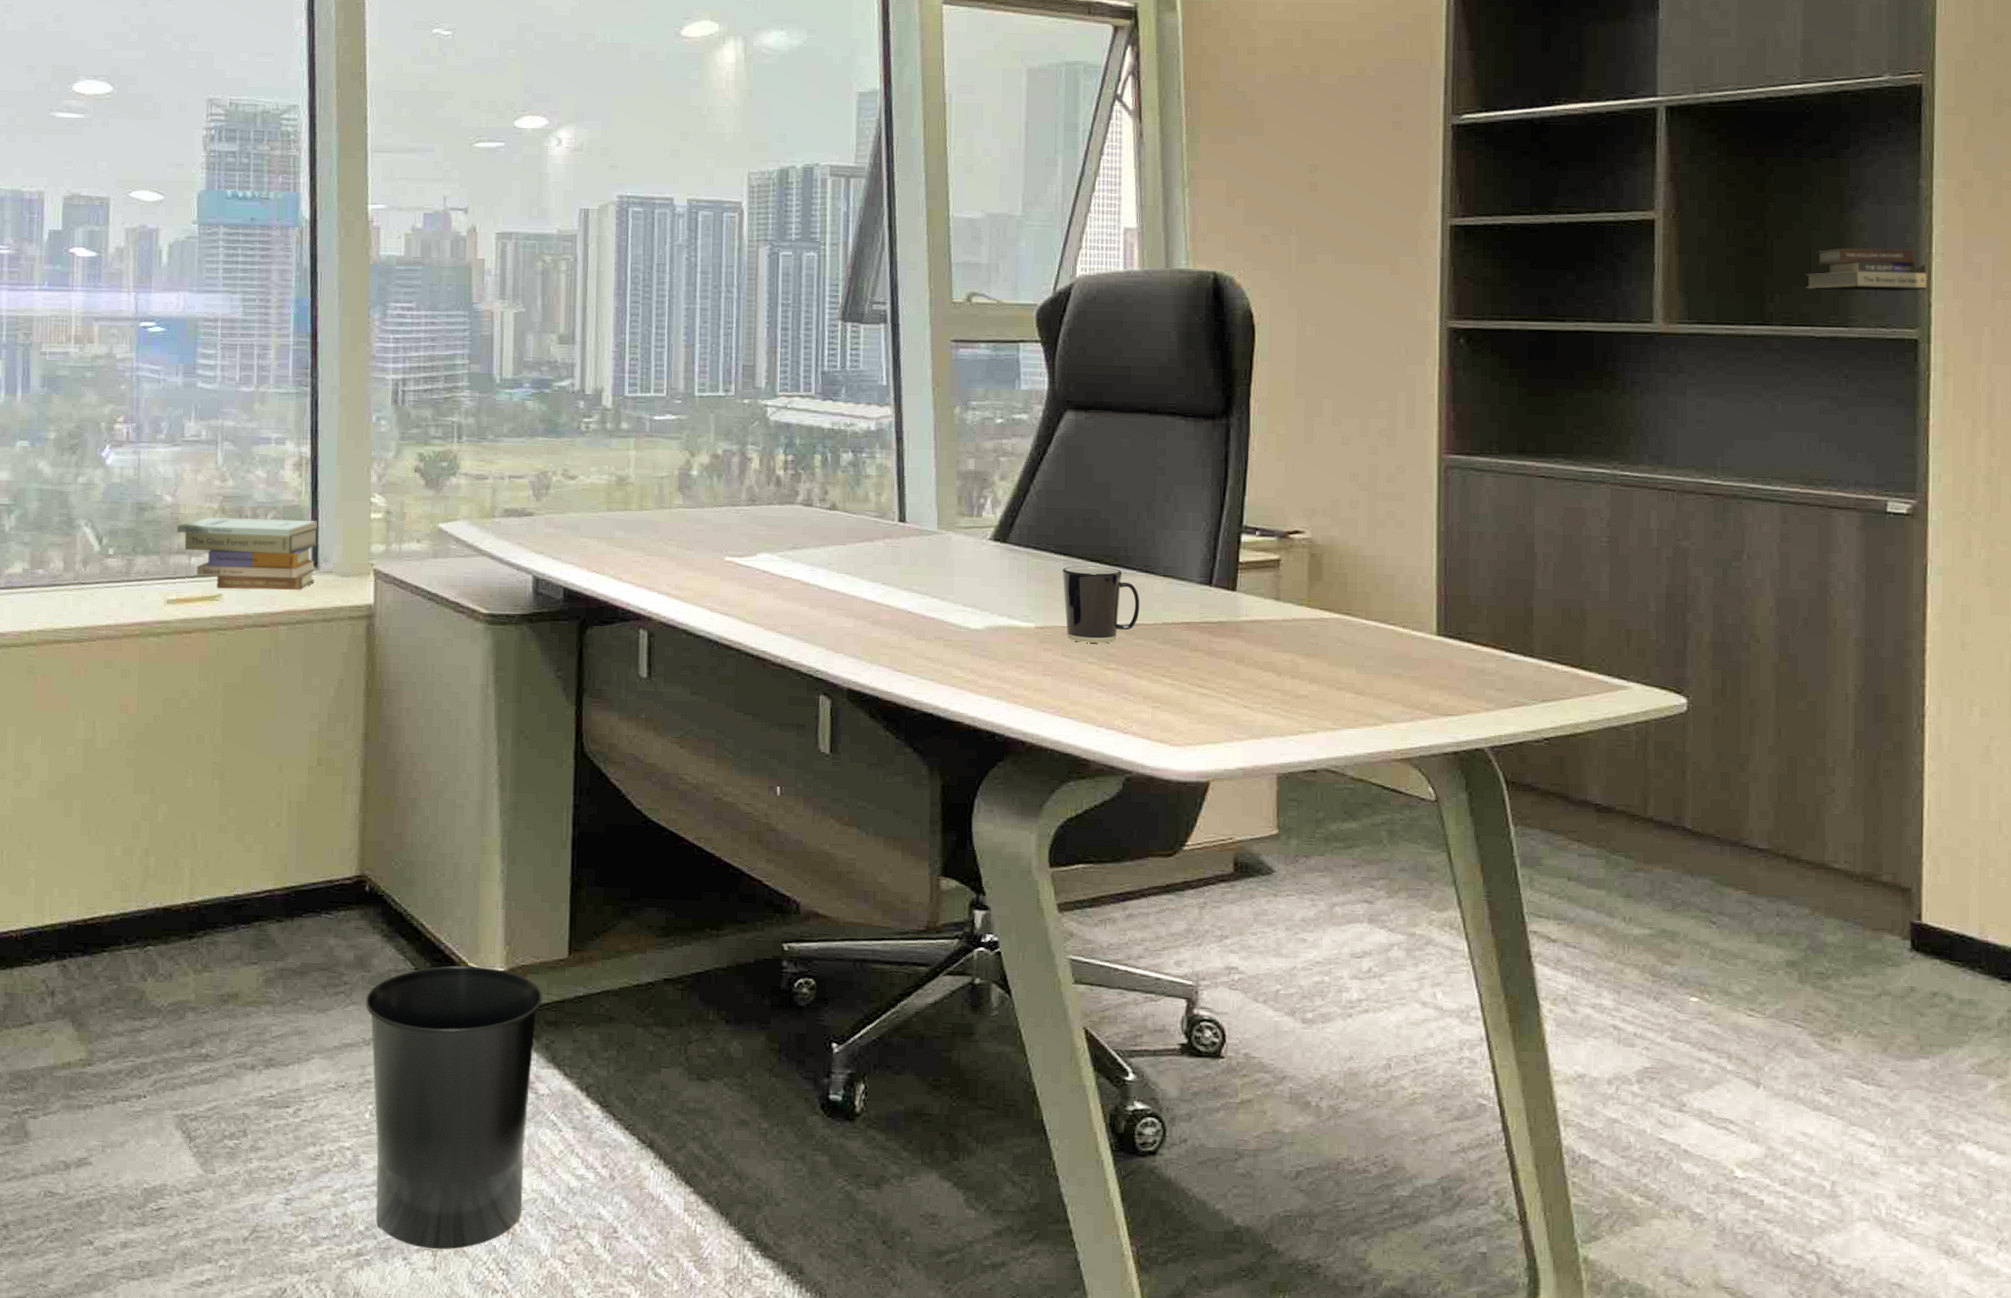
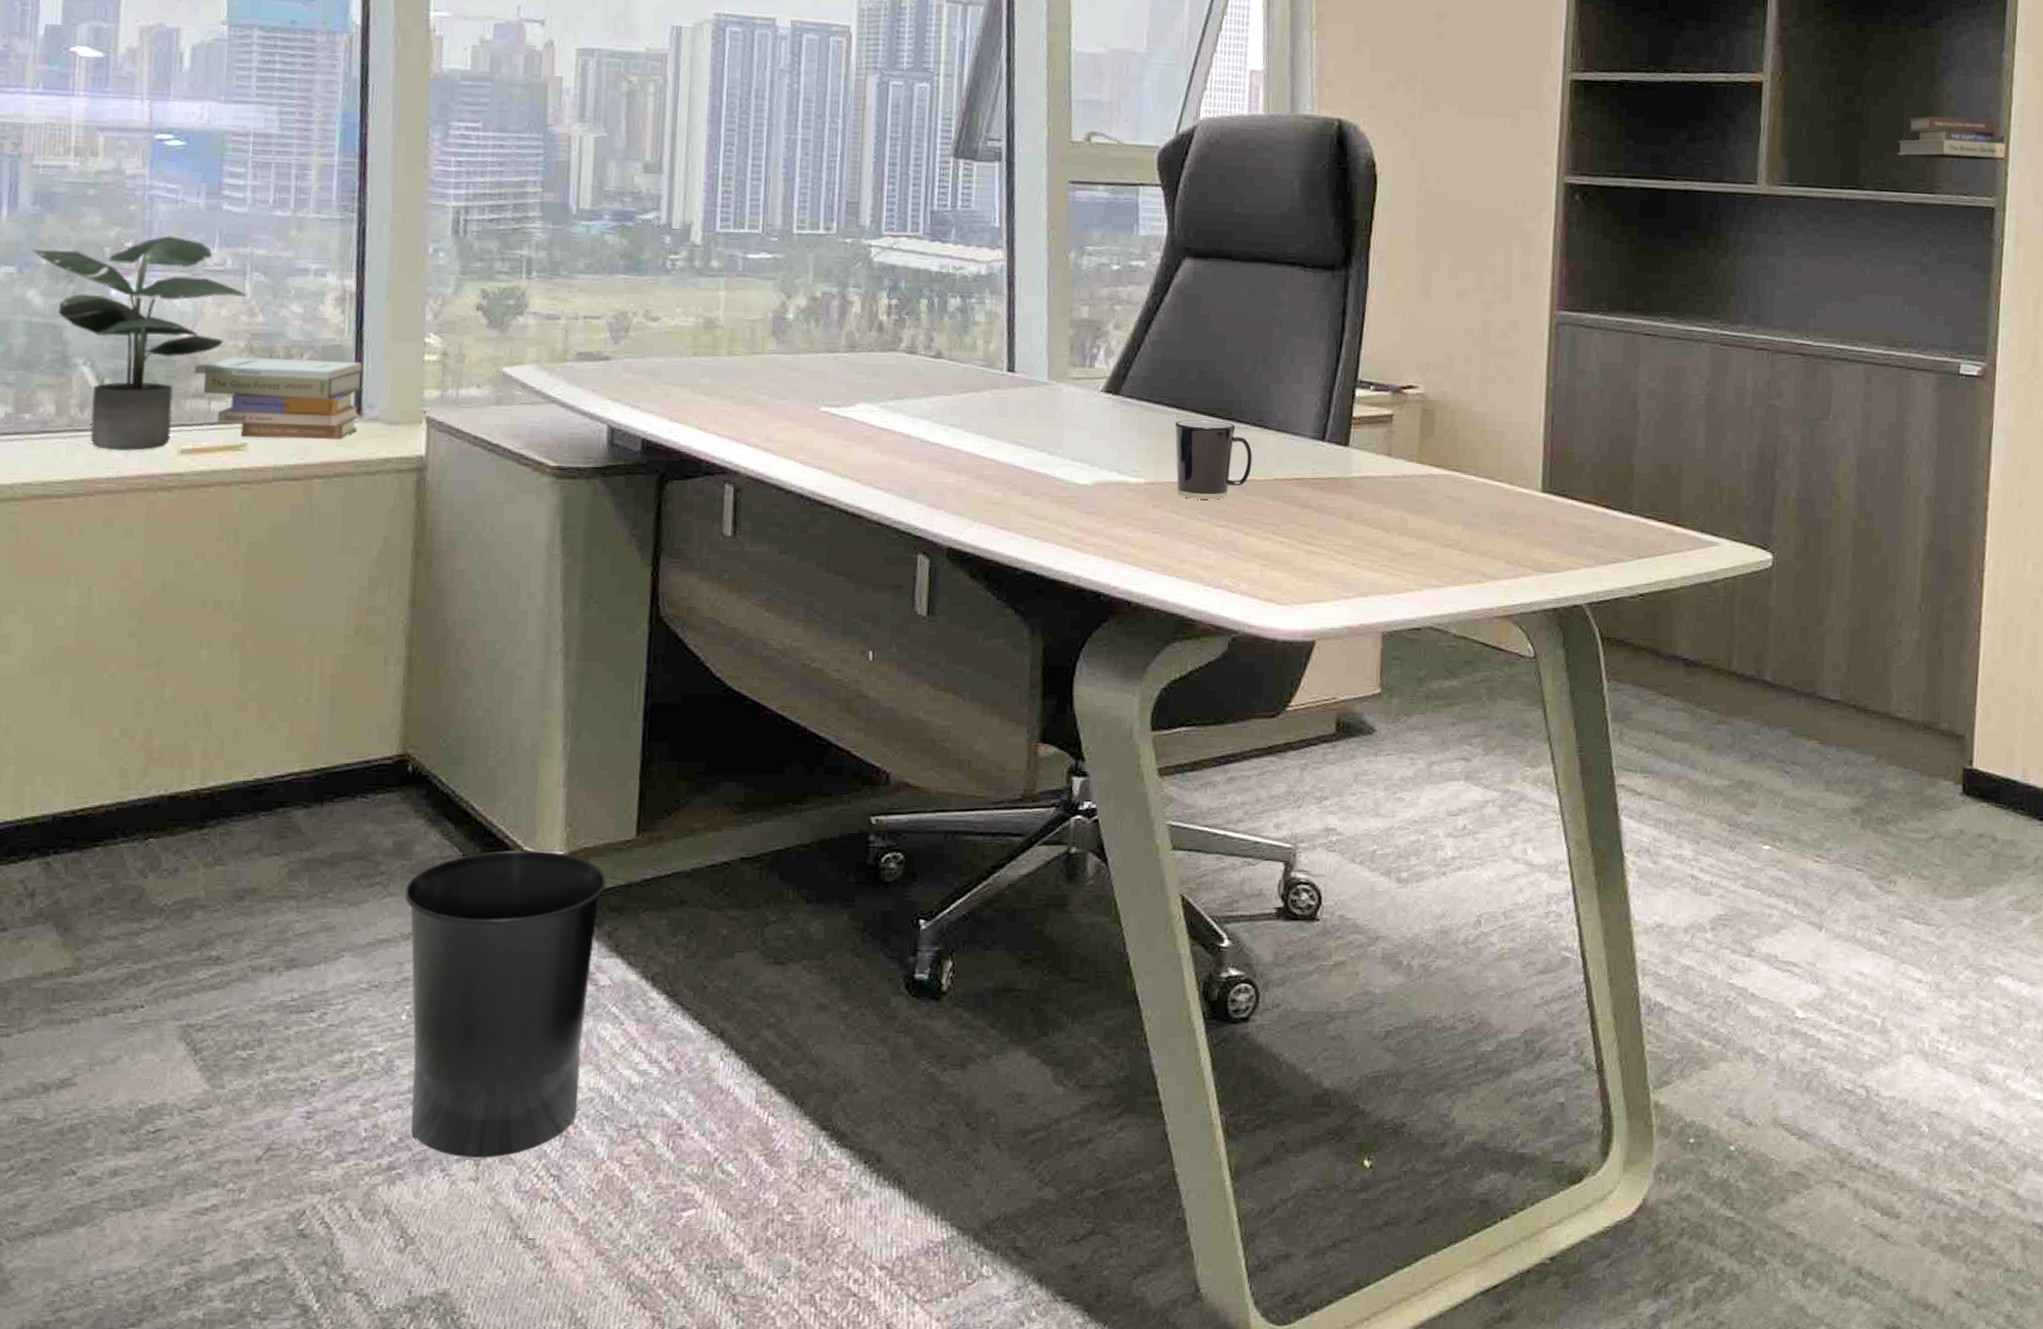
potted plant: none [41,411,220,602] -> present [31,235,248,452]

